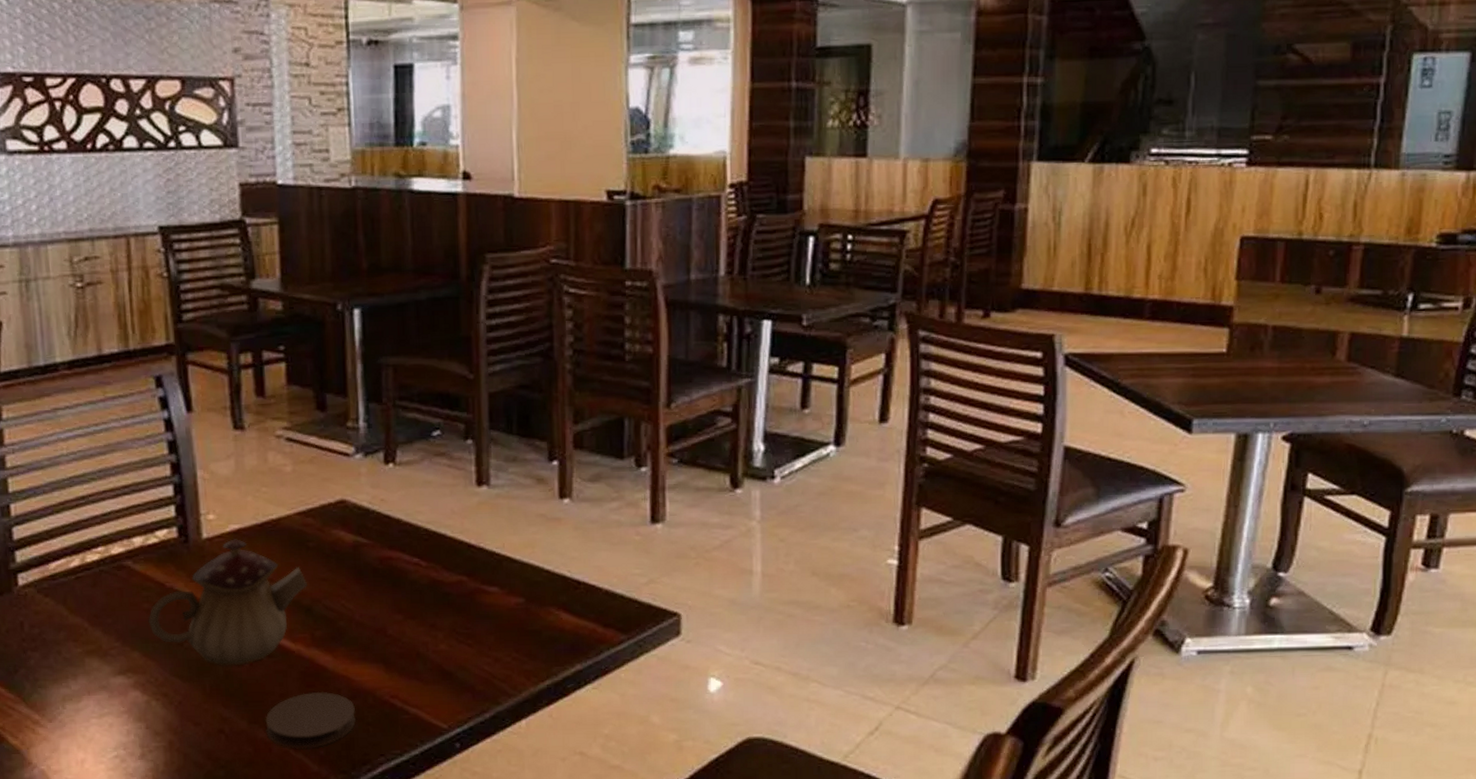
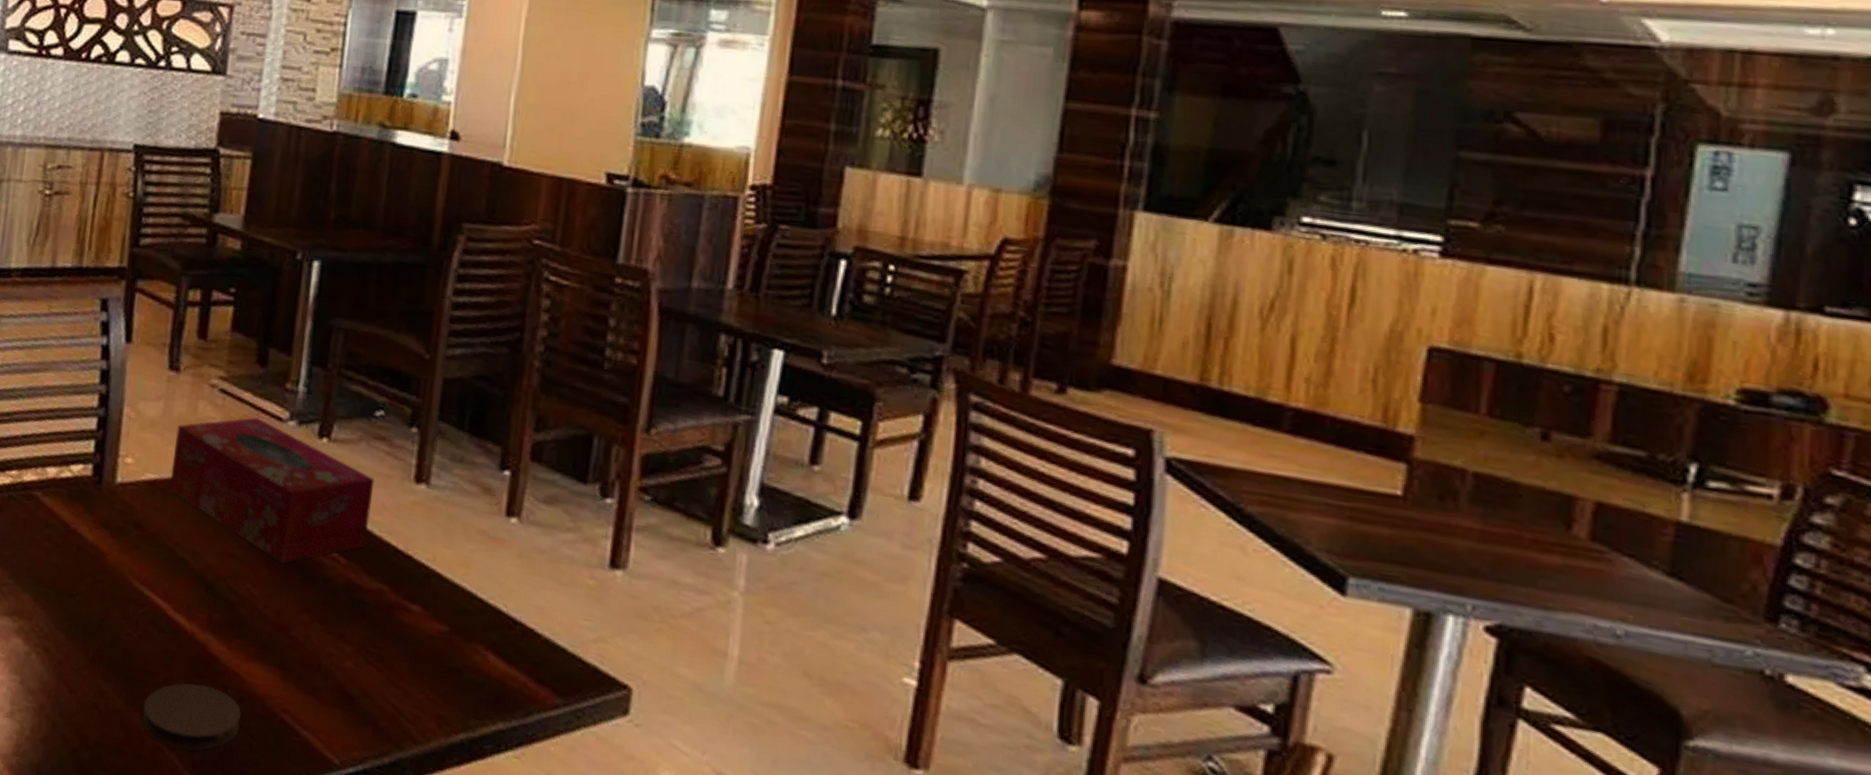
teapot: present [148,539,307,666] -> none [45,489,214,635]
tissue box: none [251,456,443,577] -> present [169,416,375,564]

